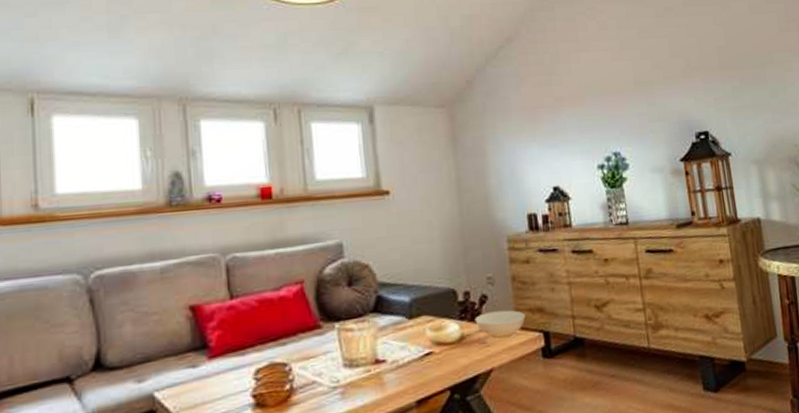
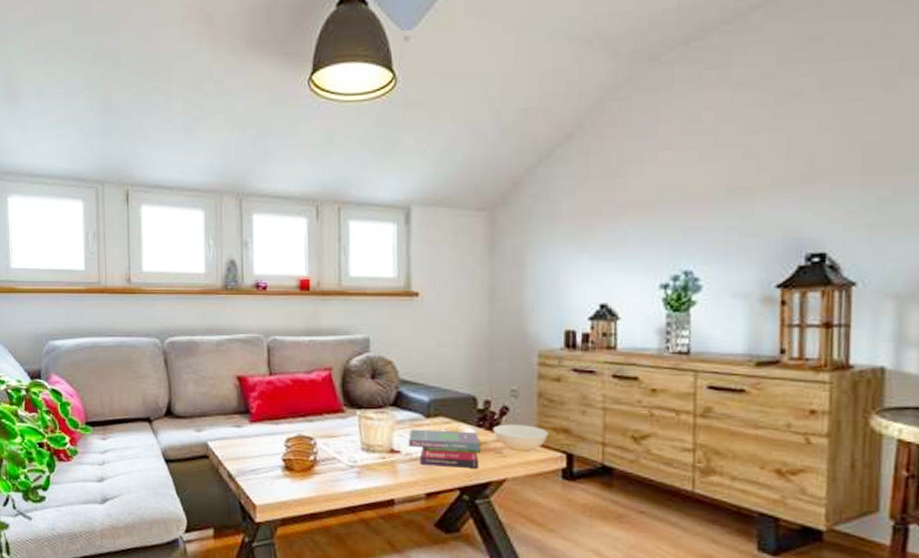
books: none [393,325,467,370] -> present [408,429,482,469]

